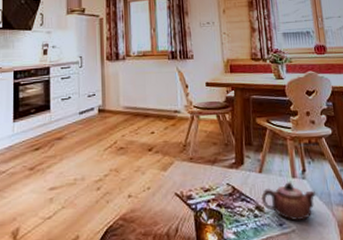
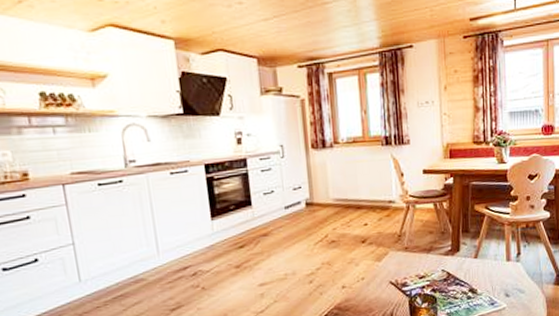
teapot: present [262,182,317,221] -> none [476,265,529,300]

